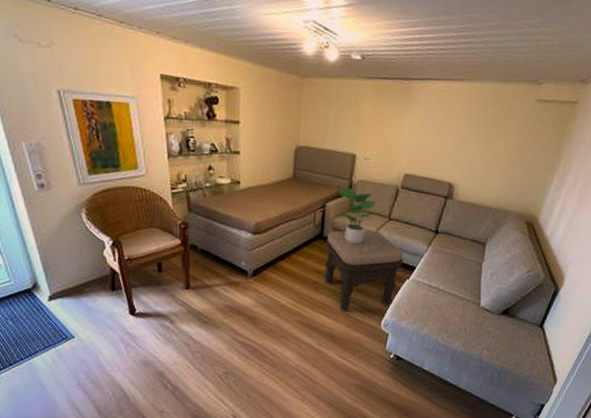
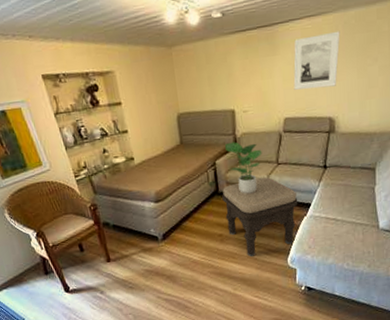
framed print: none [419,98,474,153] -> present [293,30,340,90]

